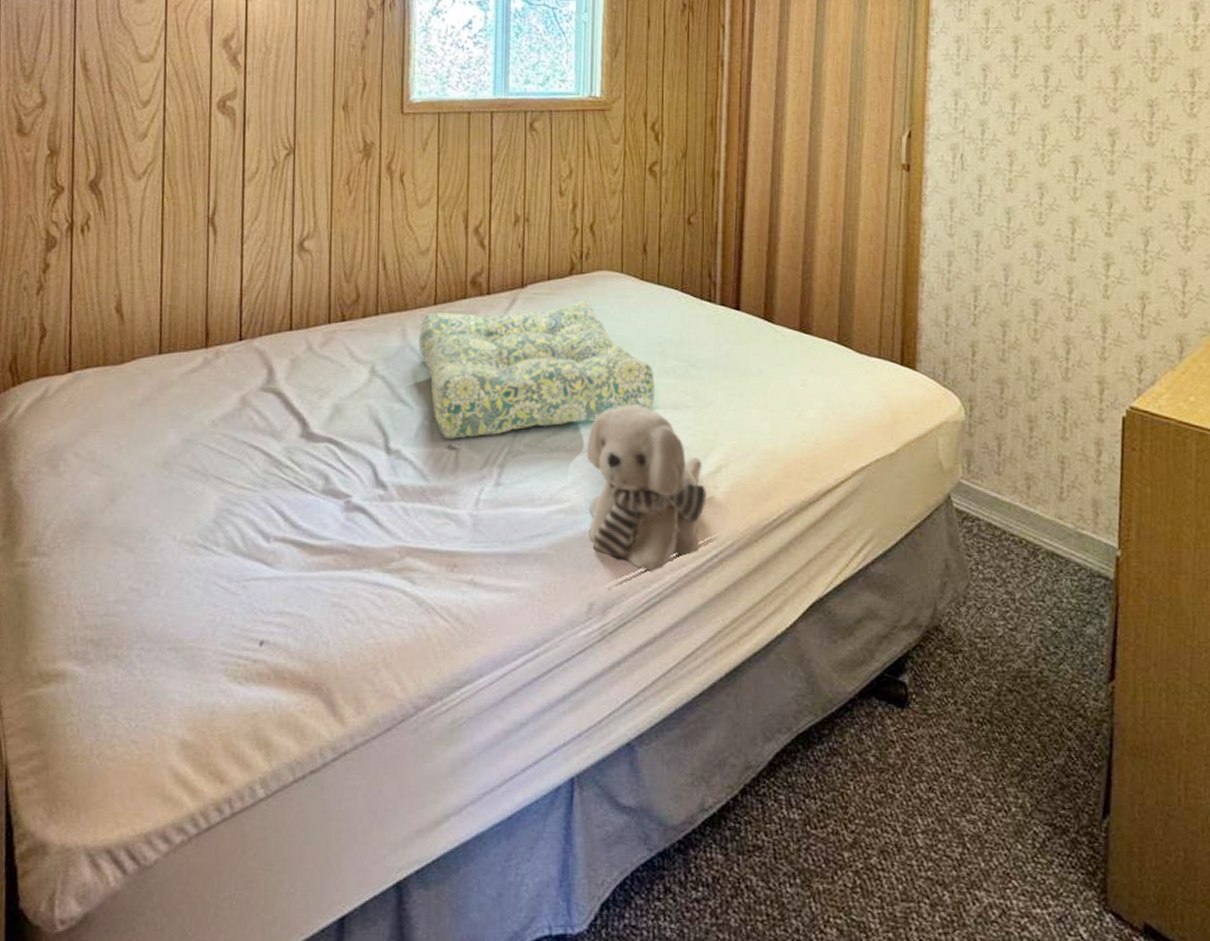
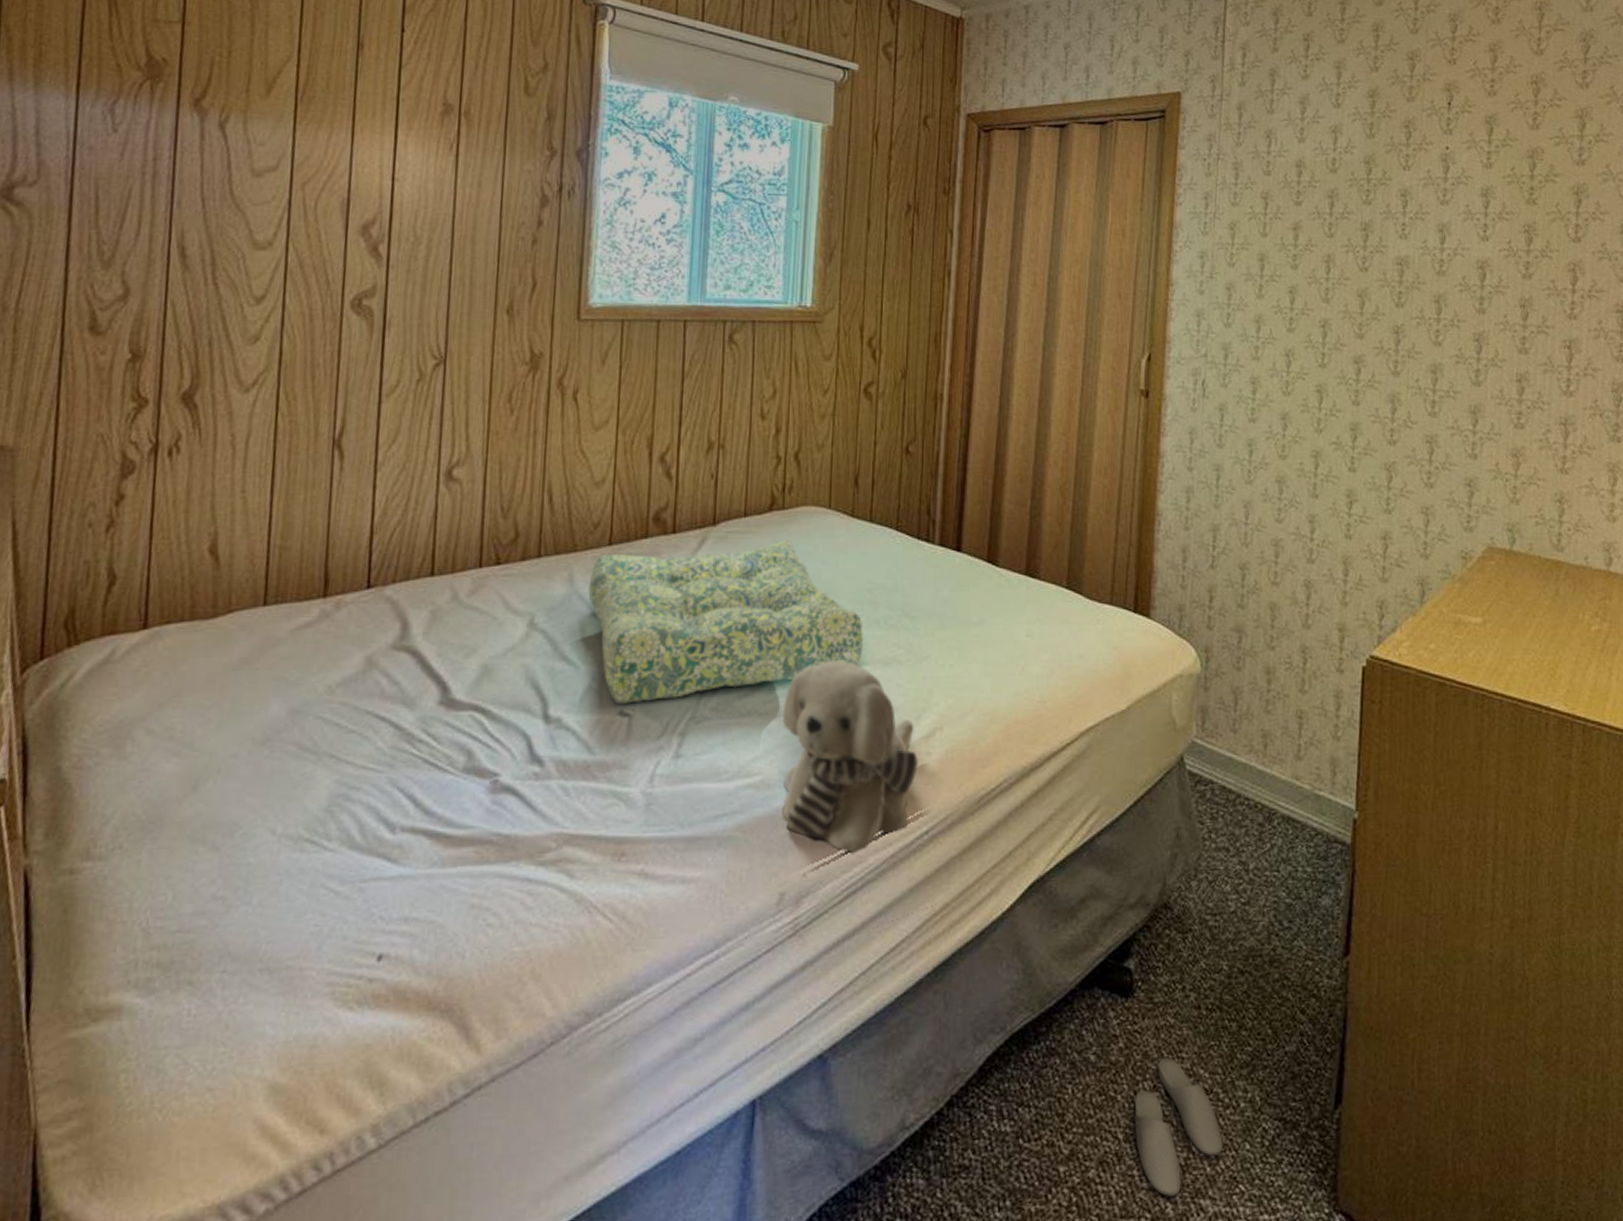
slippers: none [911,763,996,886] -> present [1134,1058,1223,1196]

